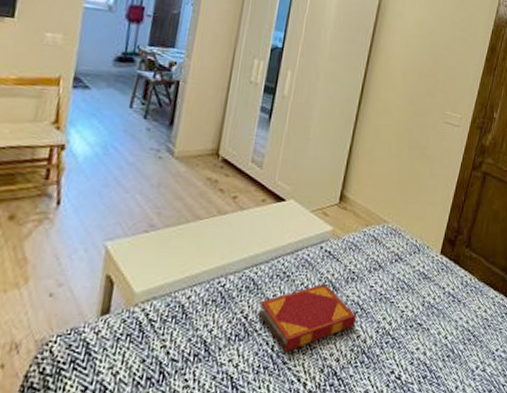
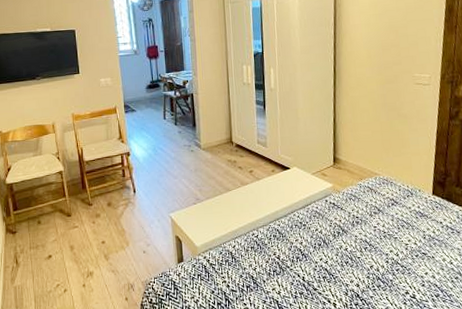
hardback book: present [258,283,356,351] -> none [286,227,367,281]

